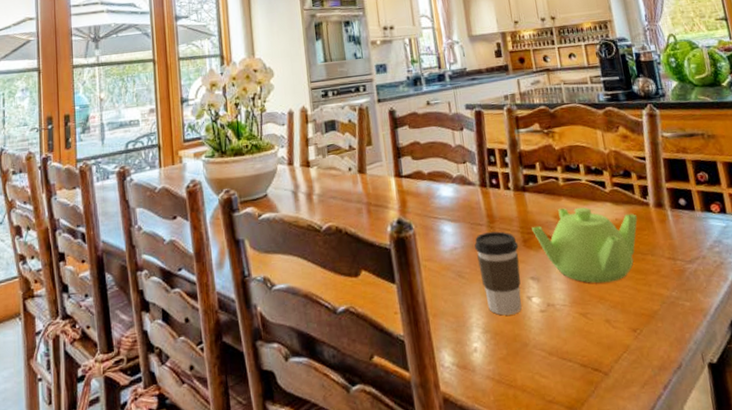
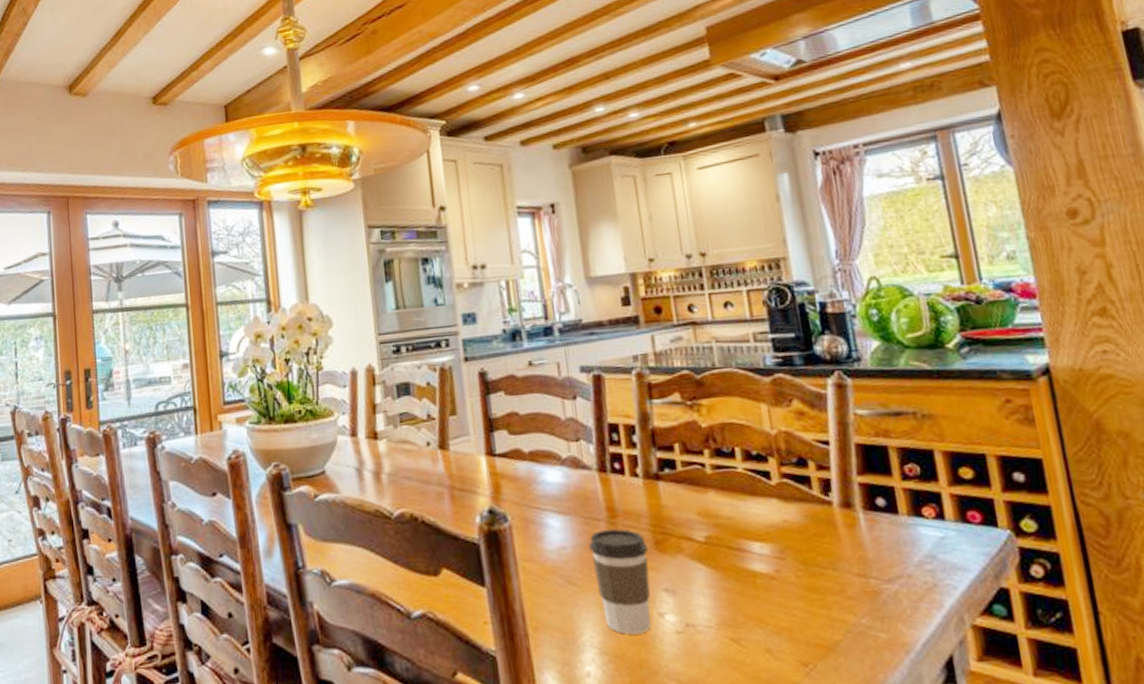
teapot: present [532,207,638,284] -> none [667,502,815,602]

